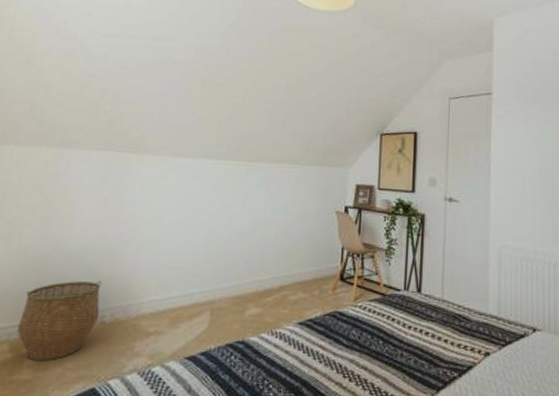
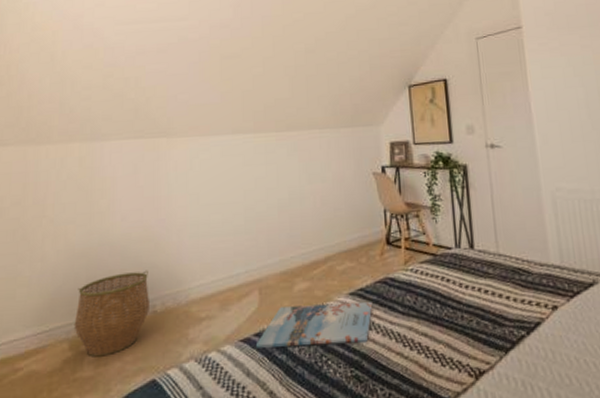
magazine: none [200,330,320,370] -> present [255,301,373,348]

